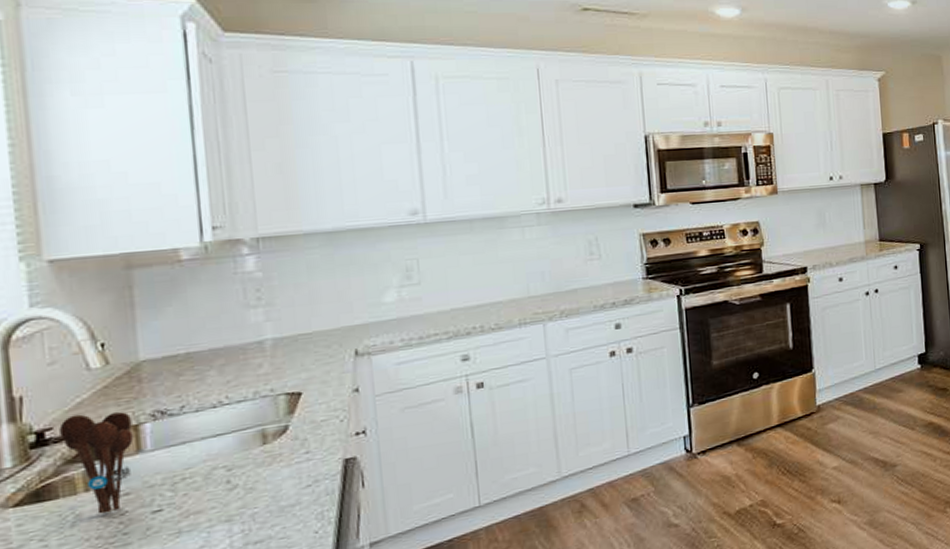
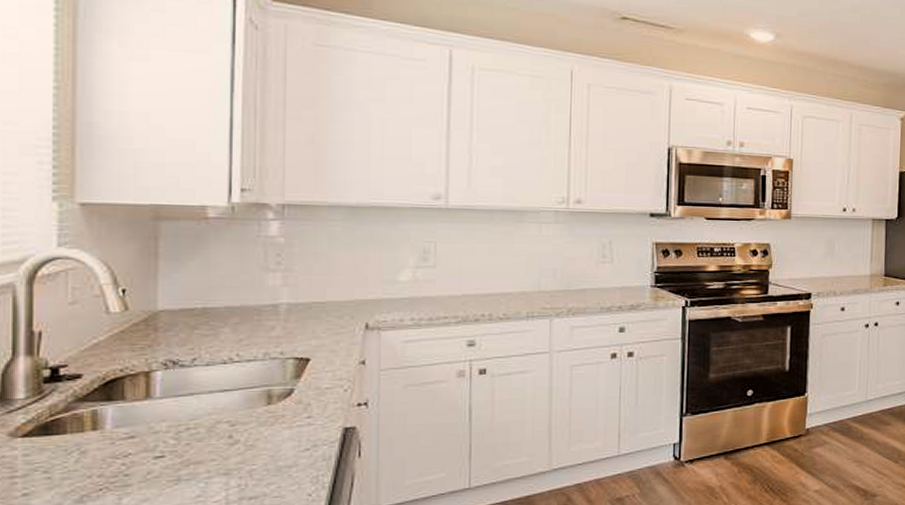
utensil holder: present [59,412,133,514] -> none [74,355,144,454]

